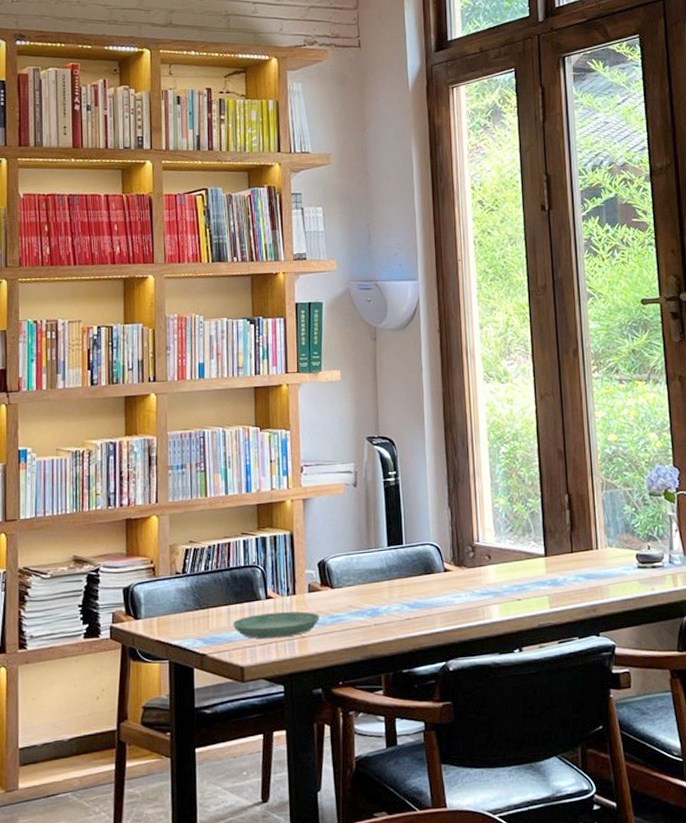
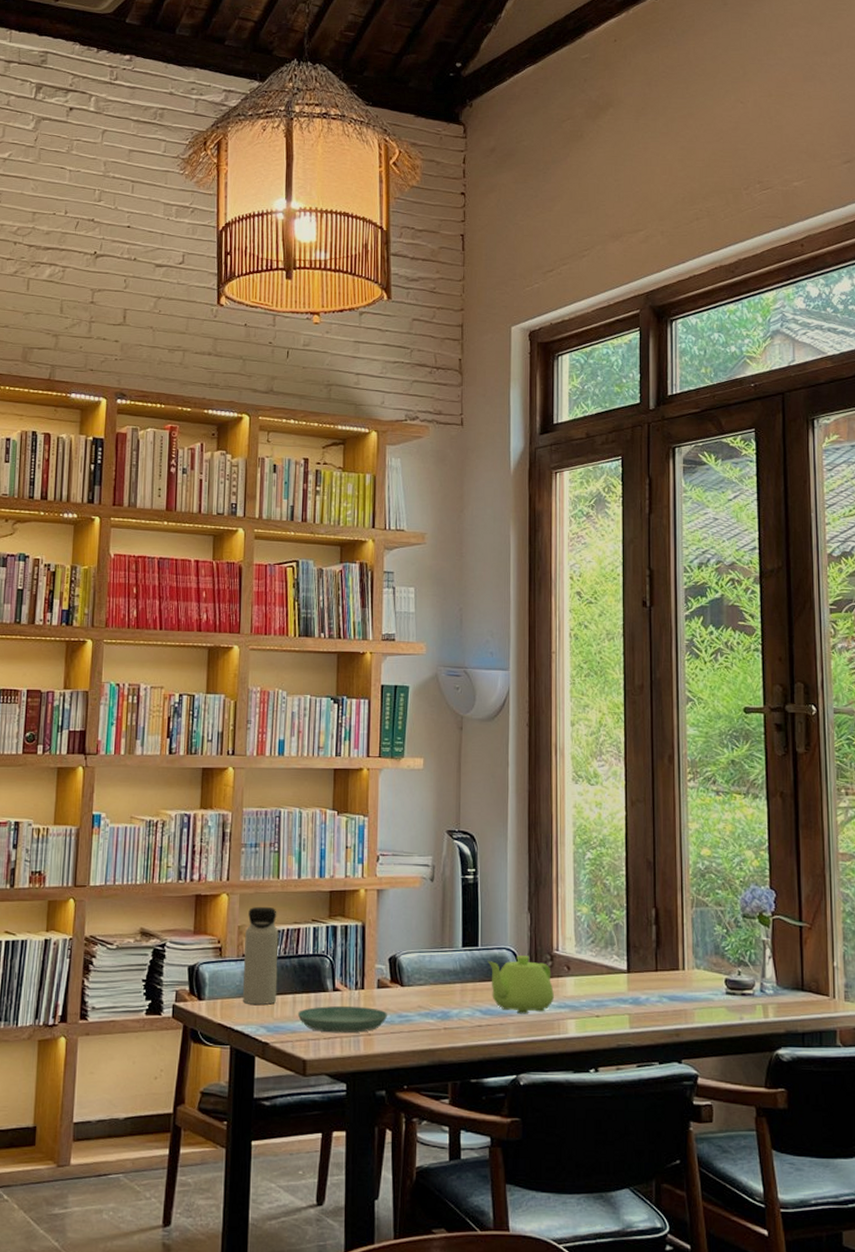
water bottle: none [177,524,212,619] -> present [242,906,279,1005]
teapot: none [412,549,477,604] -> present [487,956,554,1014]

